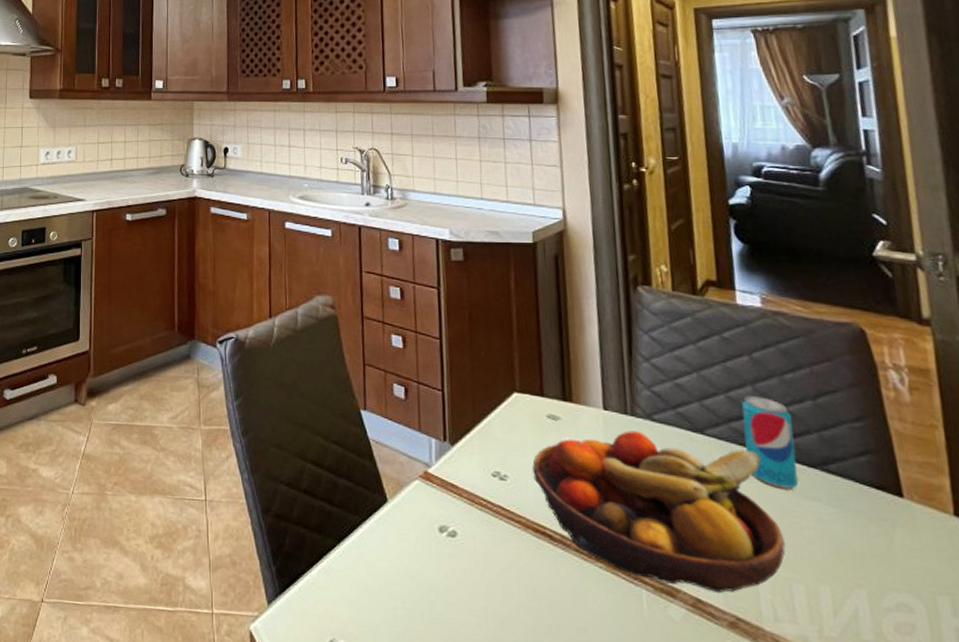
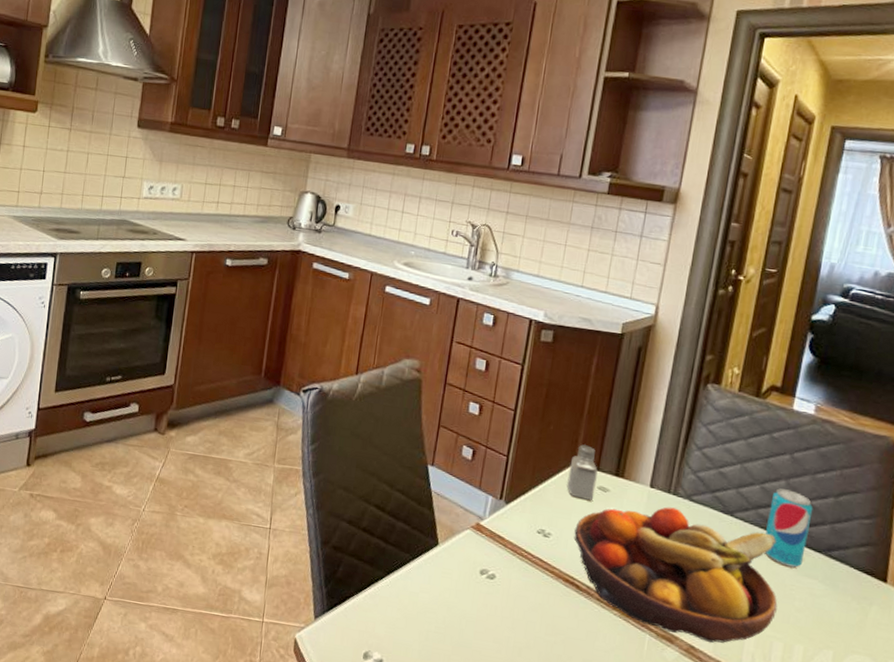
saltshaker: none [511,369,545,432] -> present [567,444,598,500]

